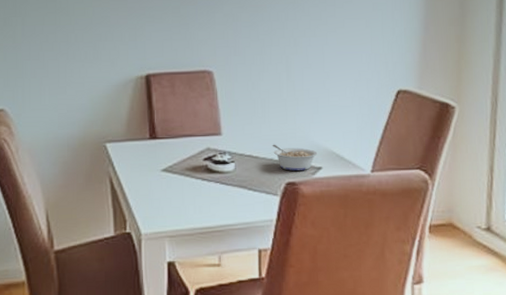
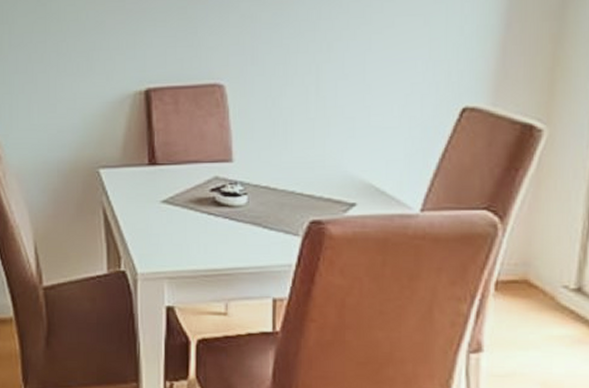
legume: present [272,144,318,171] -> none [294,174,351,207]

